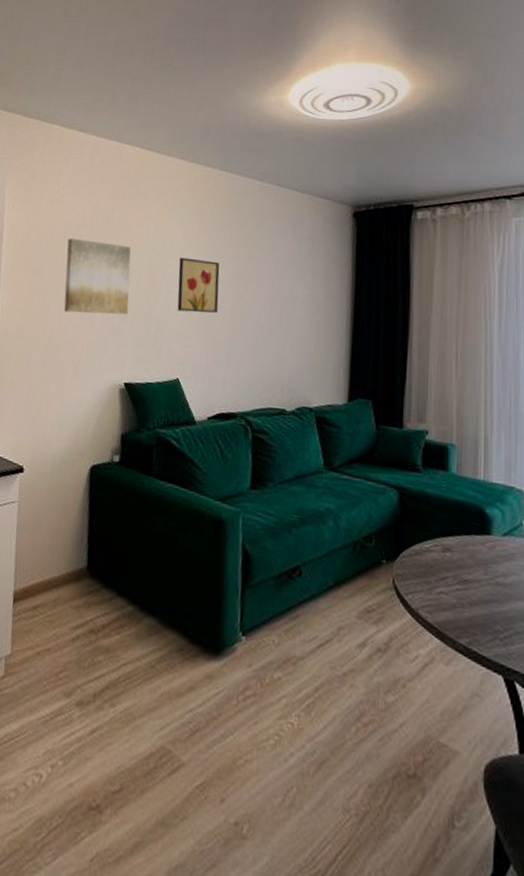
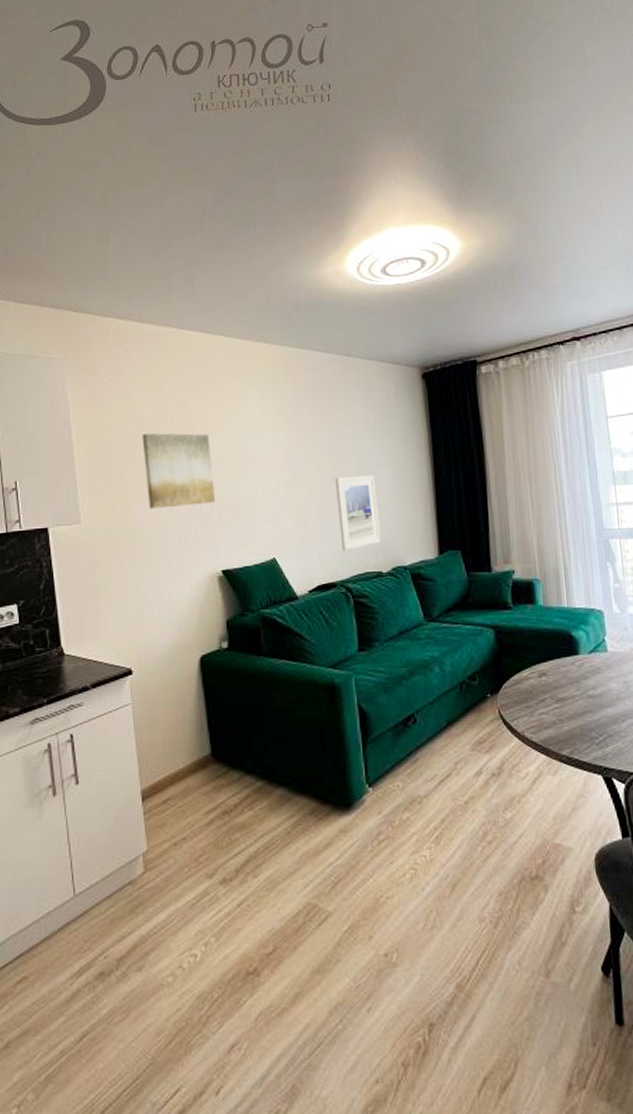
wall art: present [177,257,220,313] -> none [259,438,304,492]
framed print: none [247,306,291,383] -> present [335,475,382,551]

